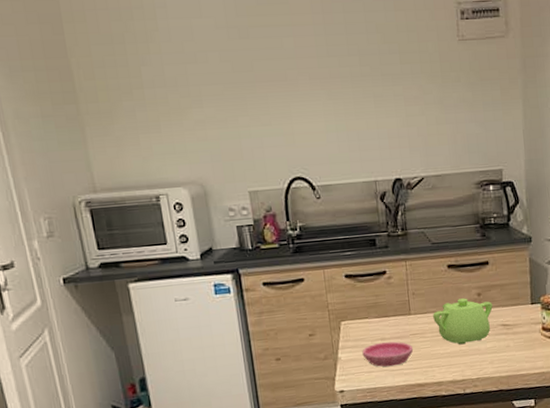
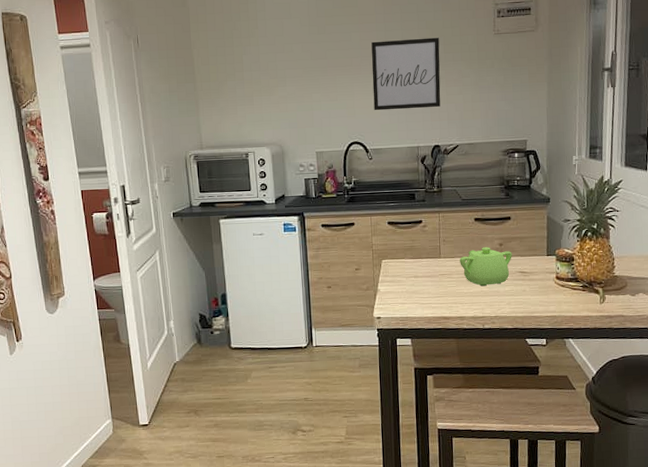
wall art: none [309,44,400,138] -> present [371,37,441,111]
saucer: present [362,341,414,367] -> none [398,279,441,301]

